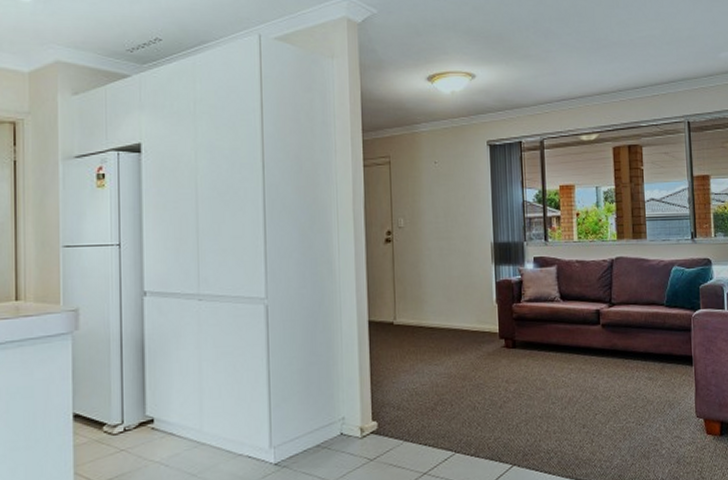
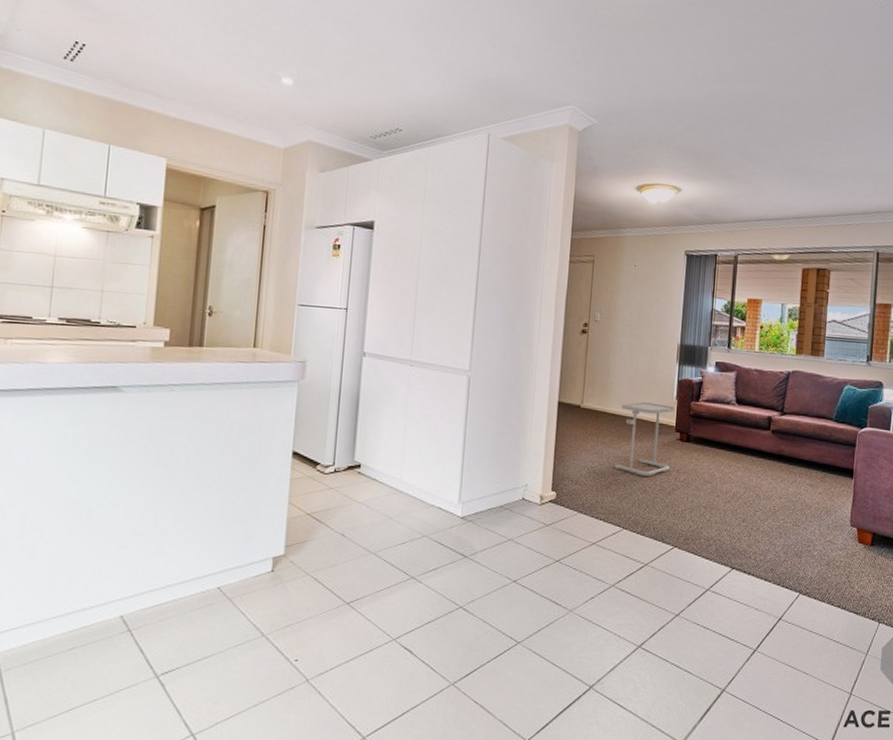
side table: none [438,310,498,392] -> present [614,402,675,476]

